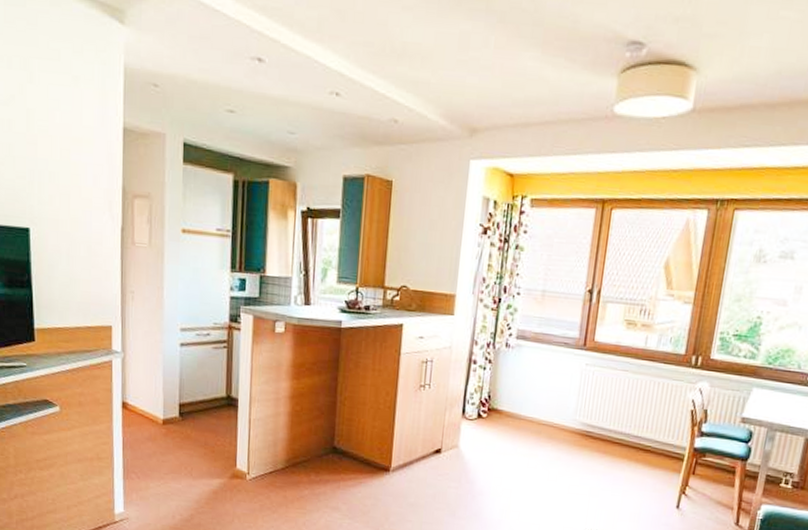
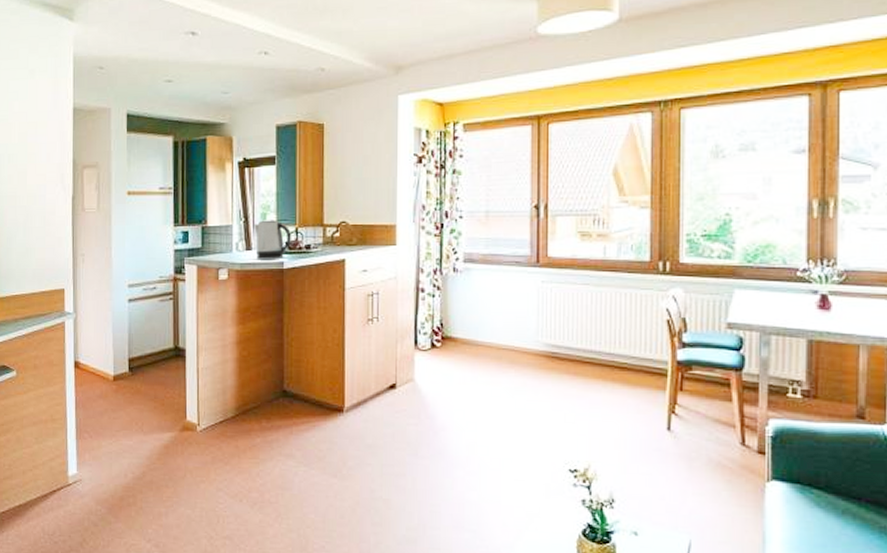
kettle: none [314,275,351,318] -> present [254,220,291,260]

